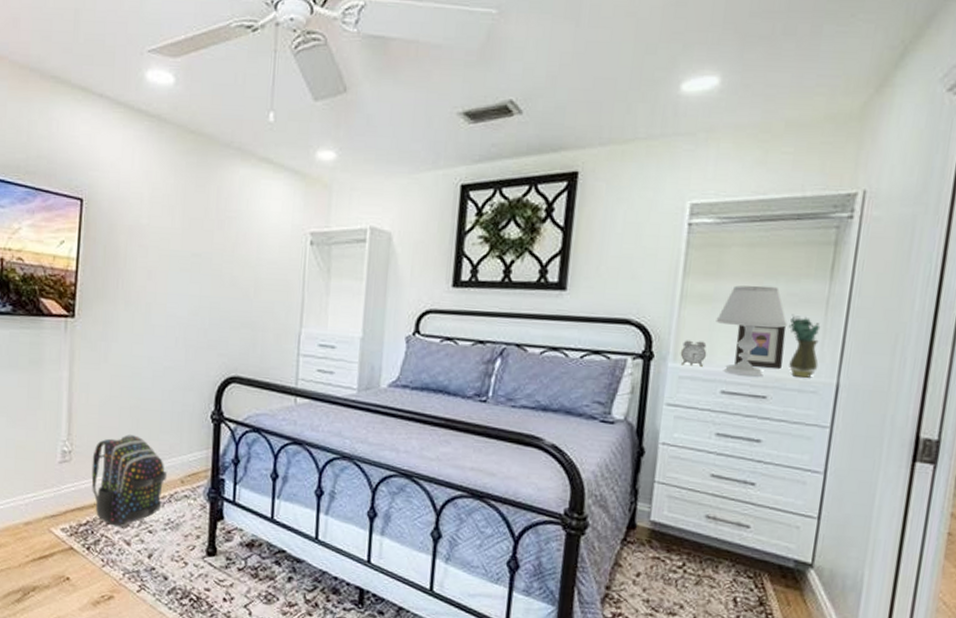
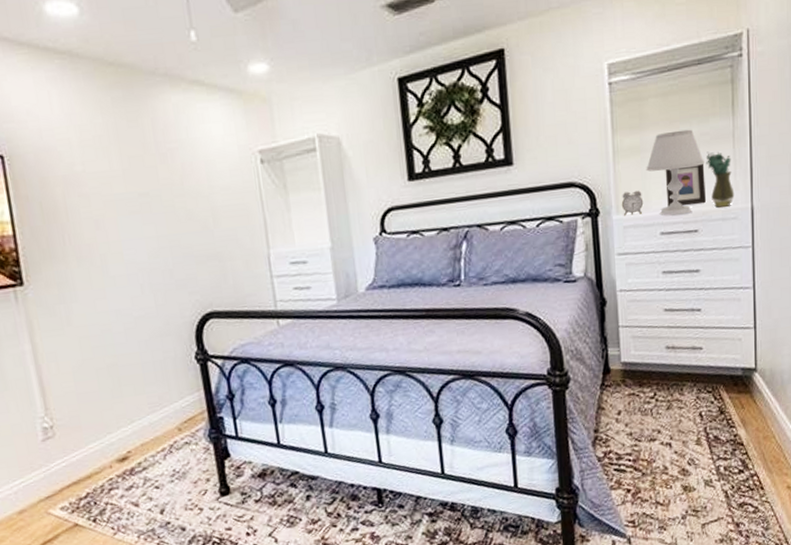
backpack: present [91,435,168,527] -> none [77,394,164,491]

